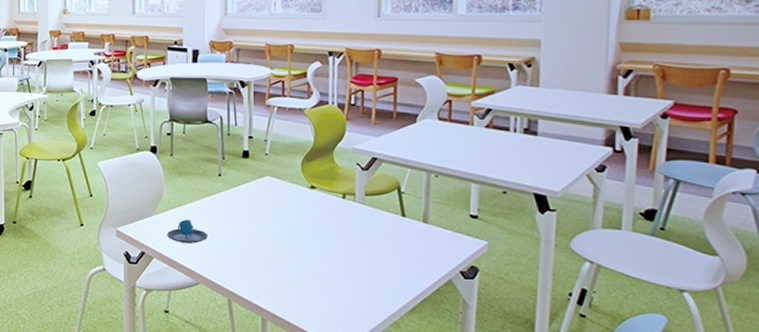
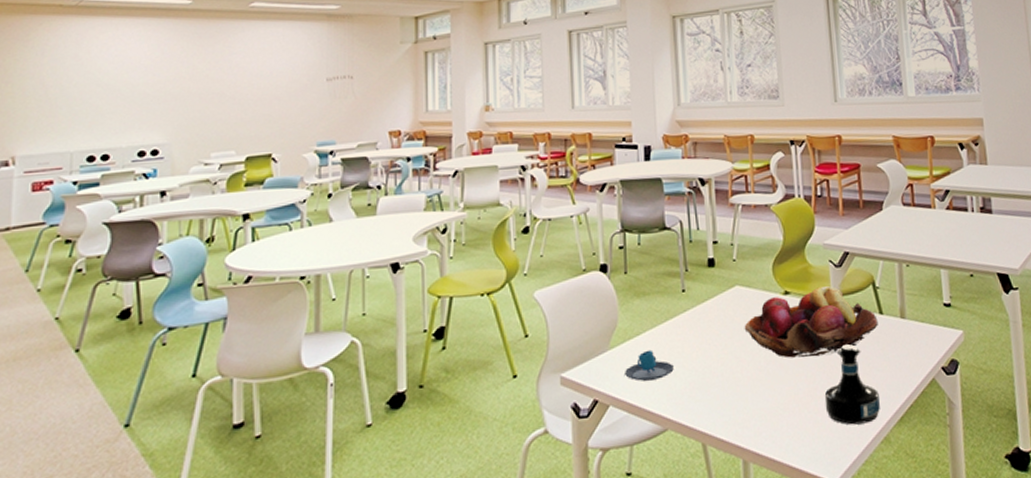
fruit basket: none [271,185,399,245] -> present [744,285,878,358]
tequila bottle: none [340,239,393,308] -> present [824,344,880,425]

